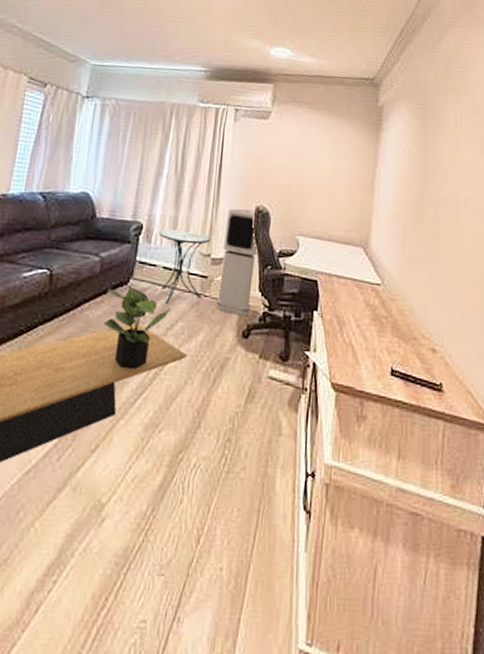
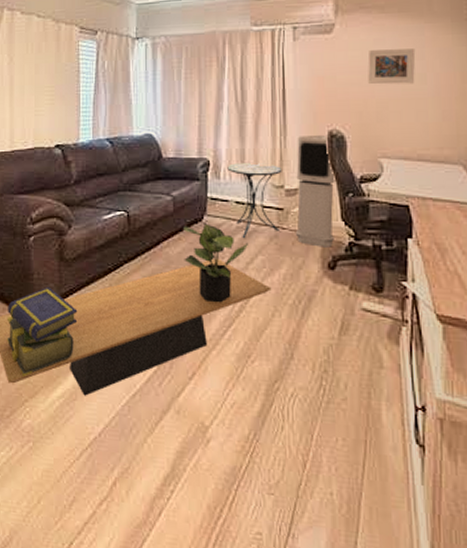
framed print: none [294,139,335,173] -> present [368,49,416,85]

